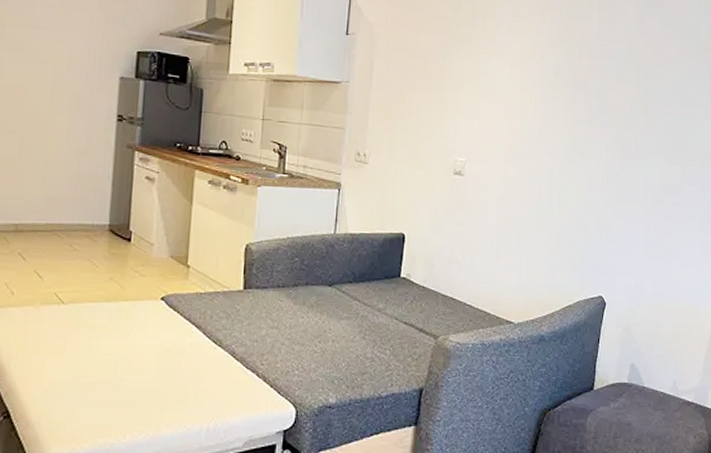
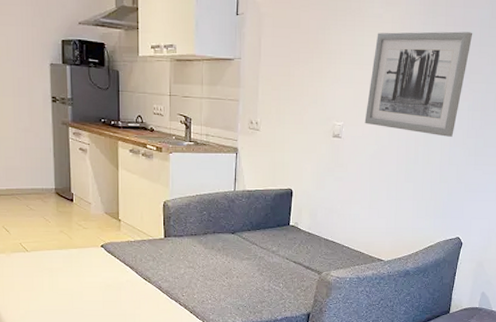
wall art: none [490,62,610,179] -> present [364,31,473,137]

